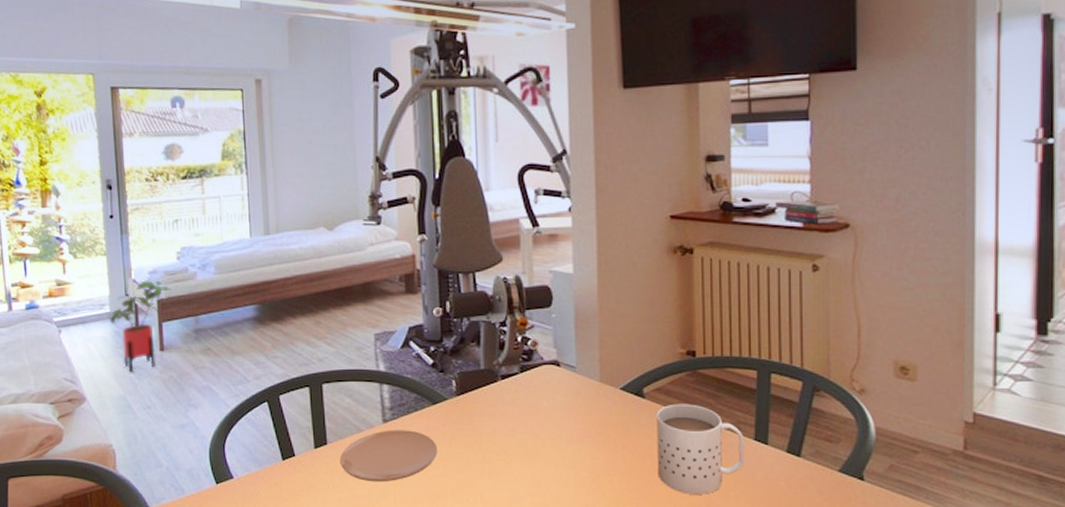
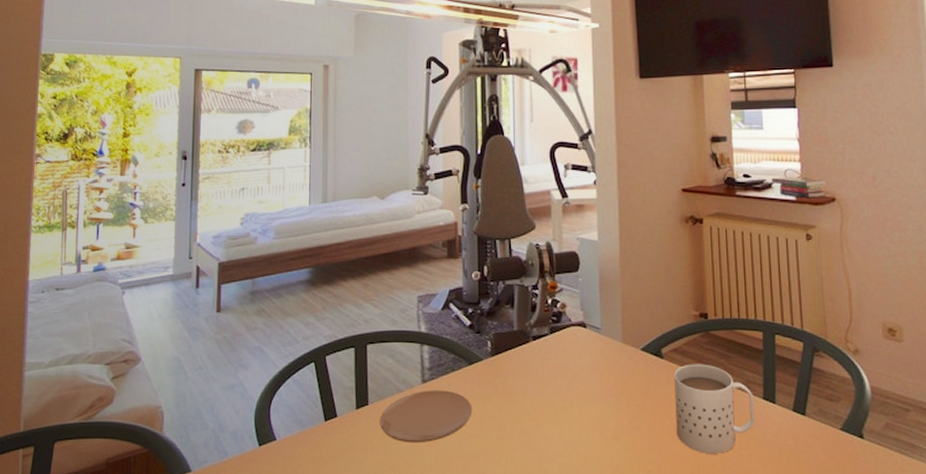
house plant: present [110,280,172,372] -> none [172,244,233,333]

